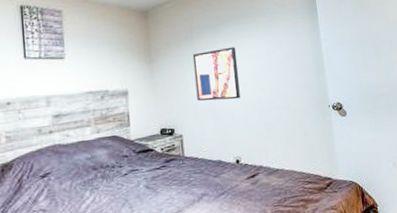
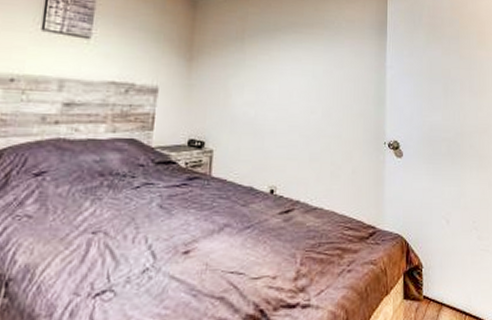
wall art: present [192,47,241,101] -> none [237,57,291,119]

